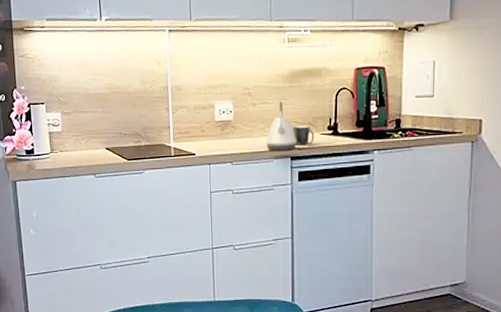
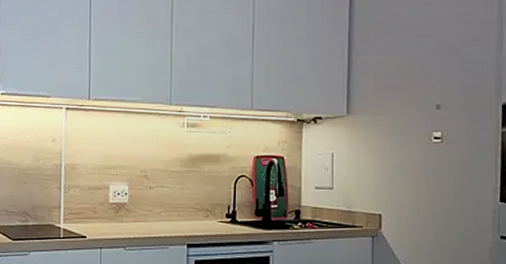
kettle: present [266,102,296,152] -> none [161,186,193,239]
mug: present [292,125,315,148] -> none [190,212,213,235]

